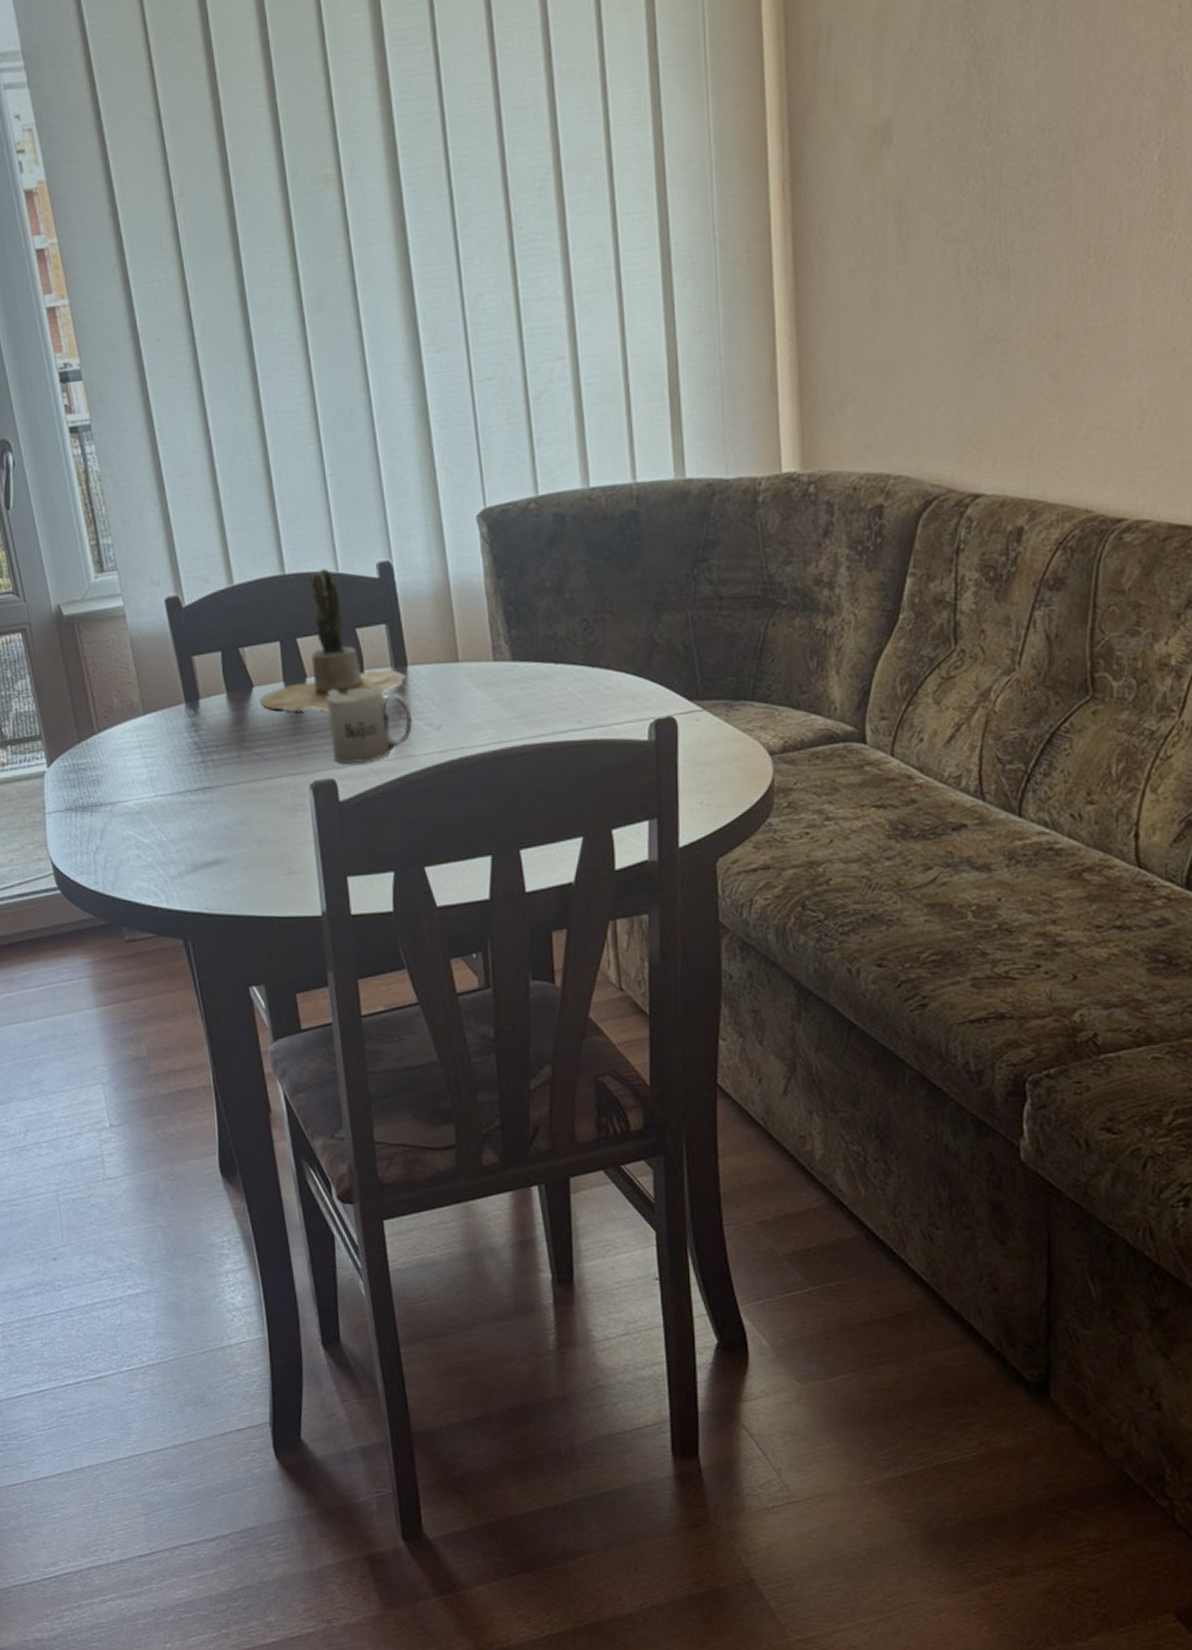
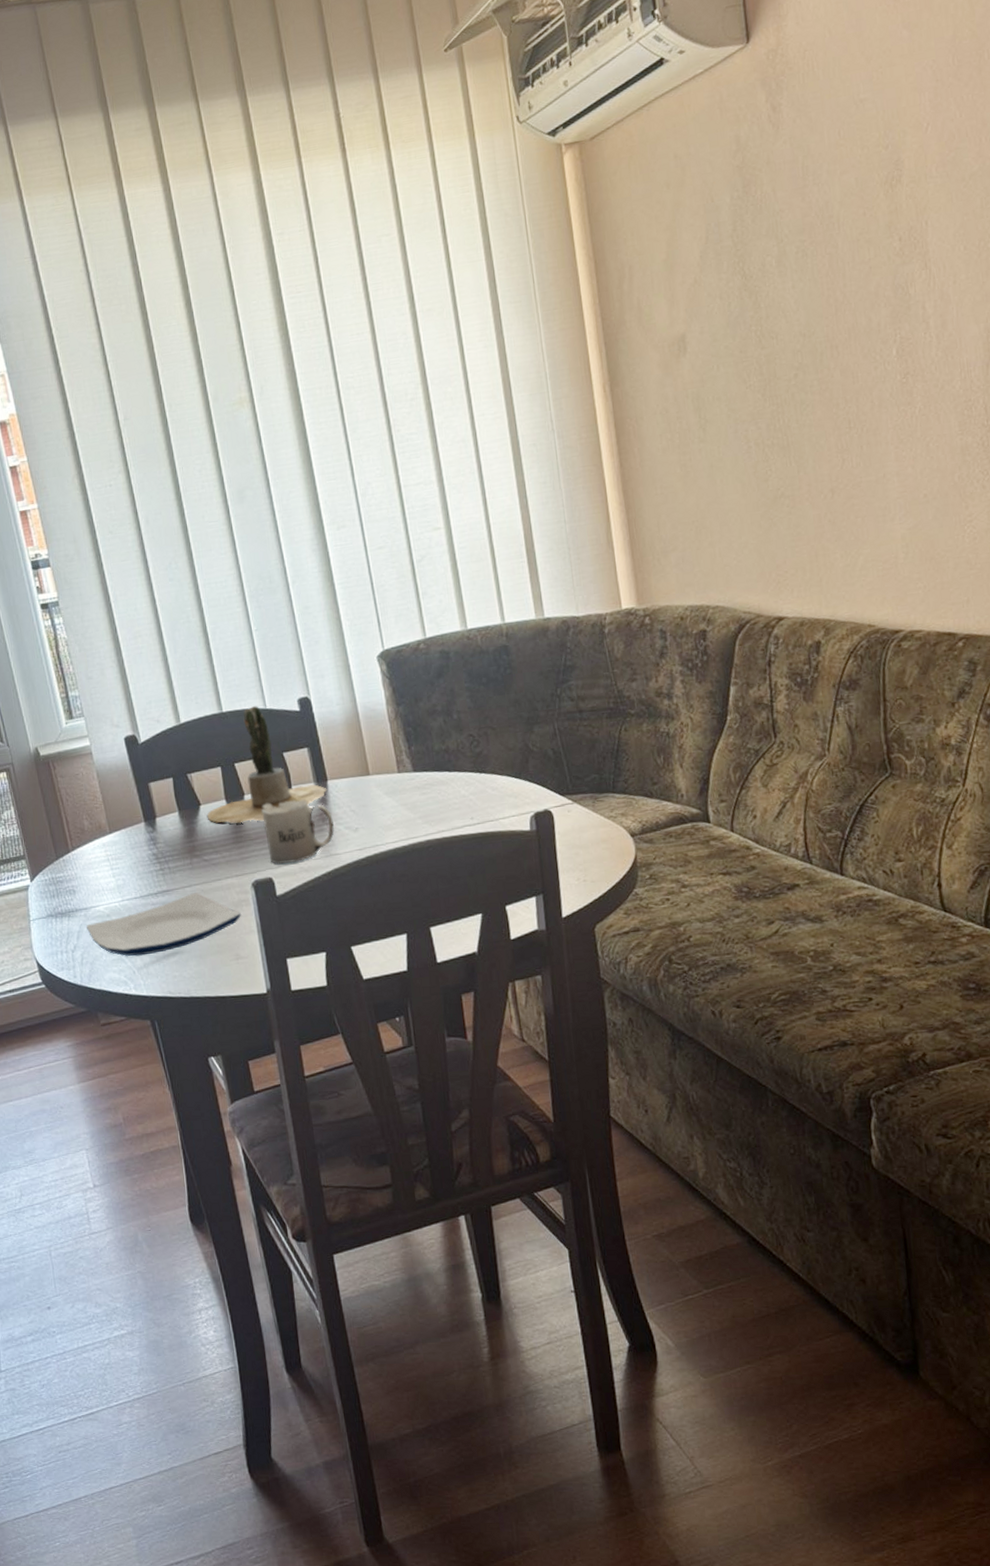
plate: none [112,792,297,864] -> present [86,892,242,957]

